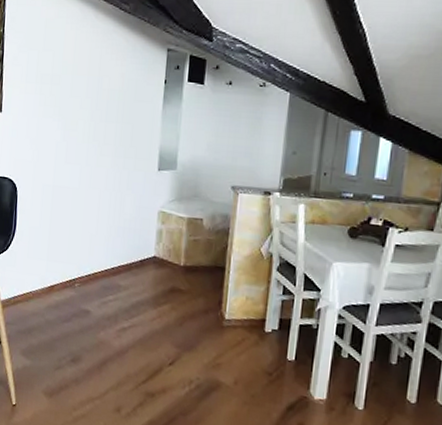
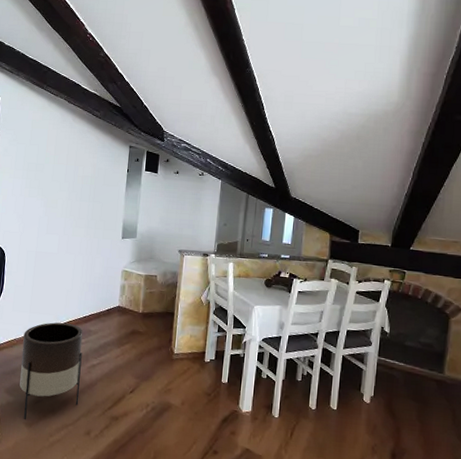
planter: none [37,273,111,388] -> present [19,322,83,419]

